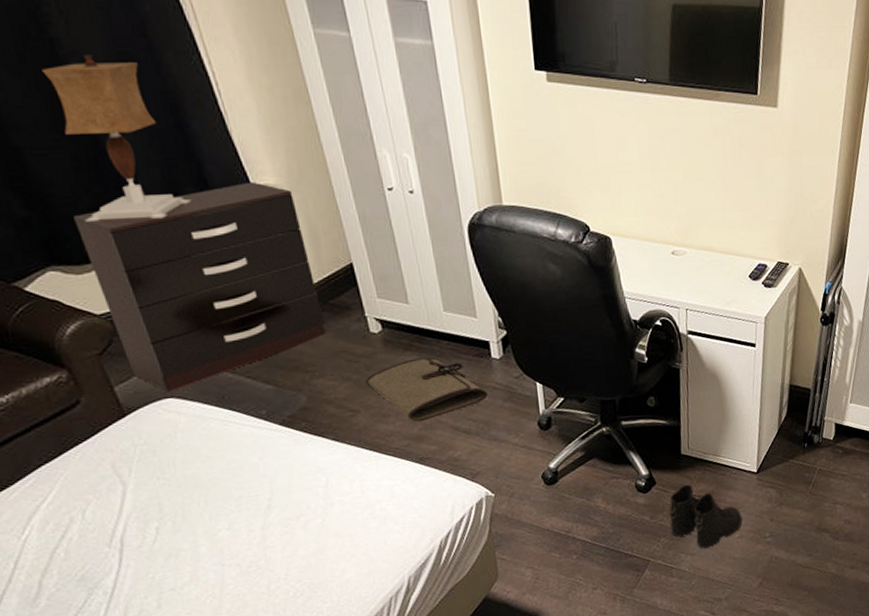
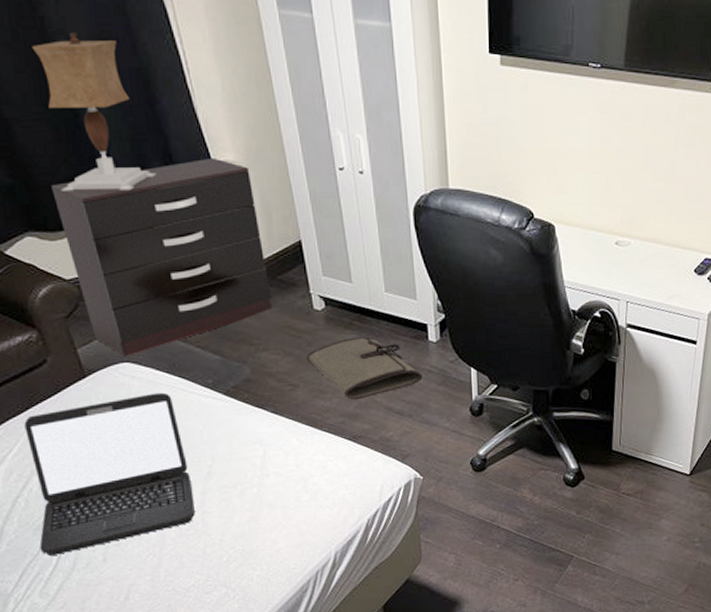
laptop: none [58,427,256,607] -> present [24,392,195,555]
boots: present [668,484,742,549] -> none [595,481,671,549]

